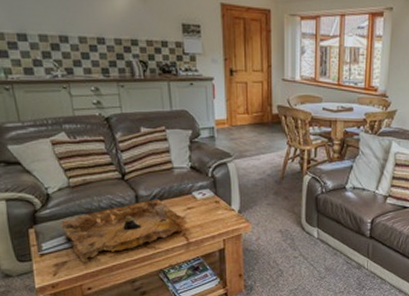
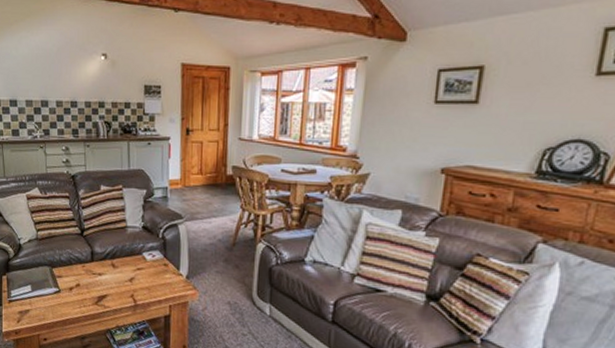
decorative tray: present [60,198,188,262] -> none [27,256,137,313]

